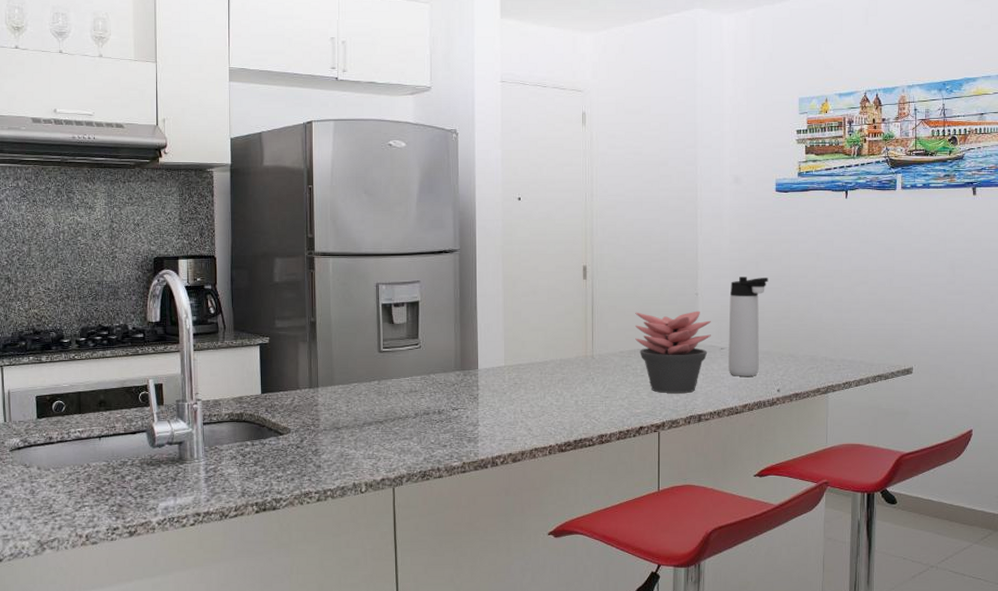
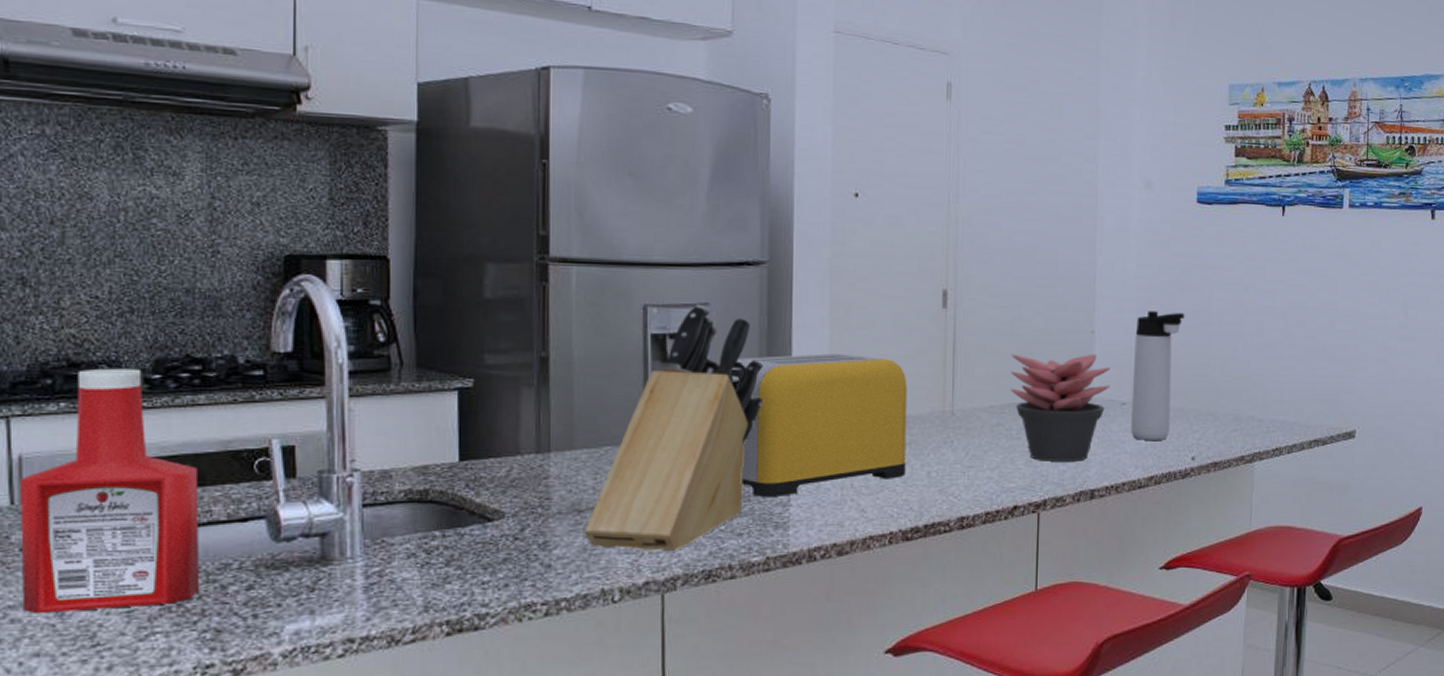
ketchup bottle: none [8,334,110,492] -> present [19,368,200,614]
knife block: none [341,282,458,458] -> present [584,304,763,552]
toaster: none [435,315,560,419] -> present [729,353,907,497]

